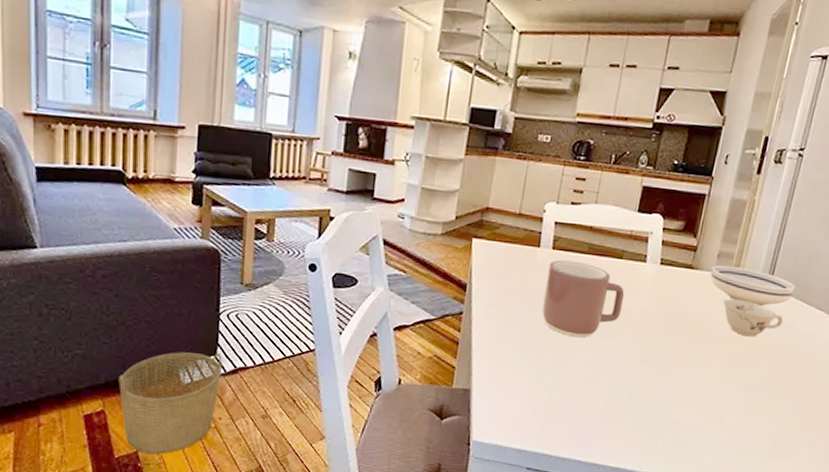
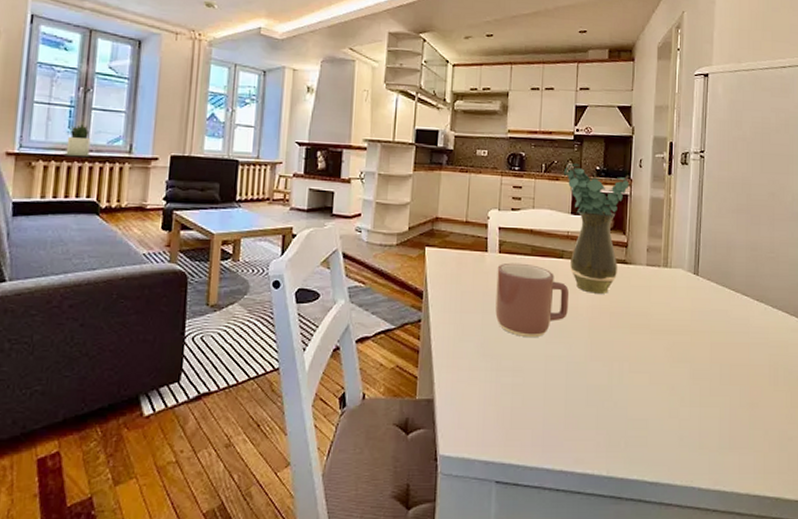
planter: none [84,85,113,123] -> present [64,124,91,158]
basket: present [117,352,223,454] -> none [76,378,187,498]
vase: none [629,150,712,298] -> present [564,159,630,294]
bowl: present [710,264,795,306] -> none [643,258,720,295]
teacup: present [722,298,784,337] -> none [658,290,716,326]

